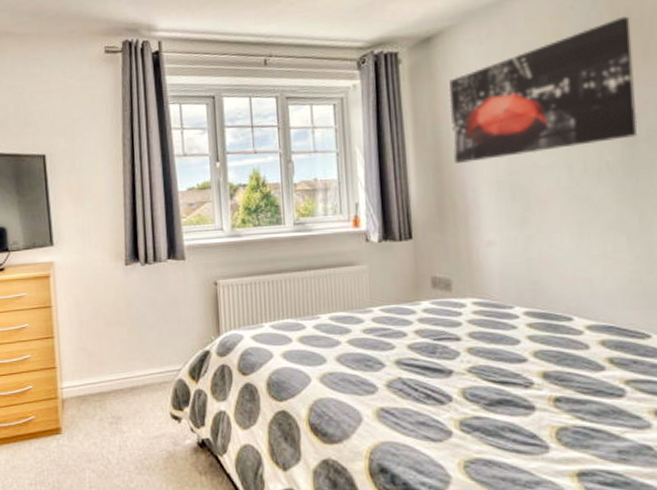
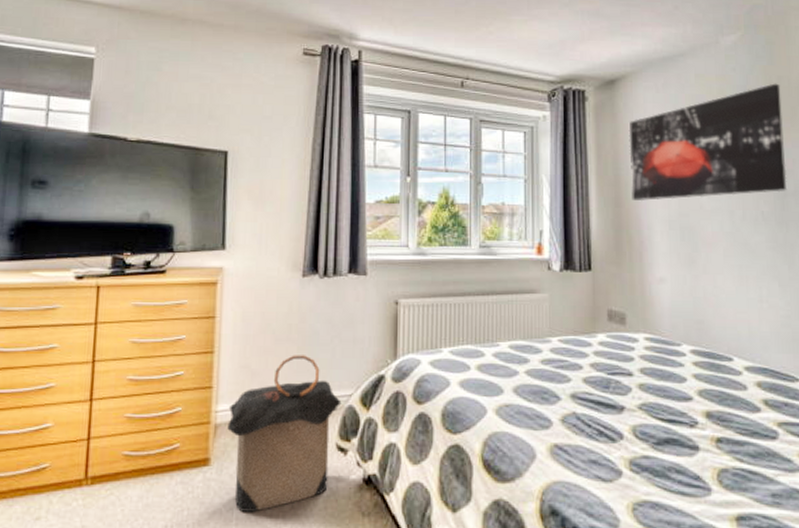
laundry hamper: none [72,336,172,472] -> present [227,355,342,512]

